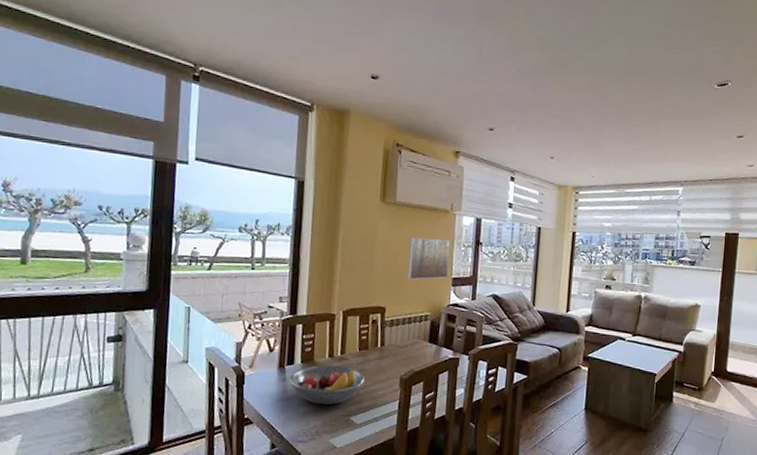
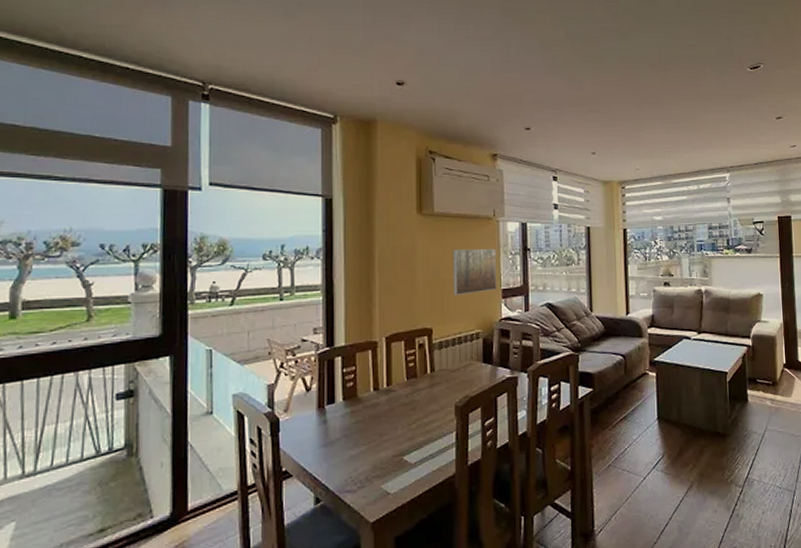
fruit bowl: present [289,365,366,405] -> none [330,399,417,446]

